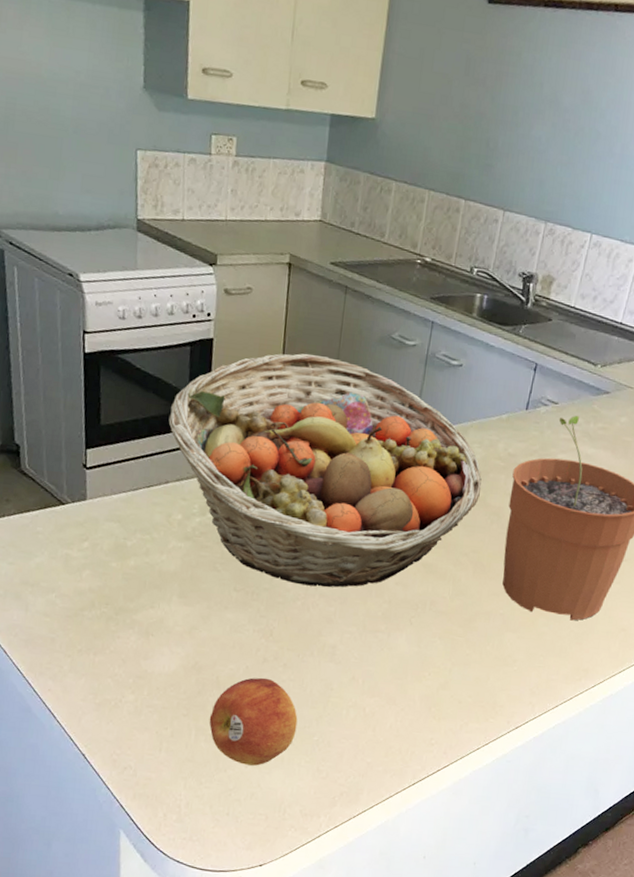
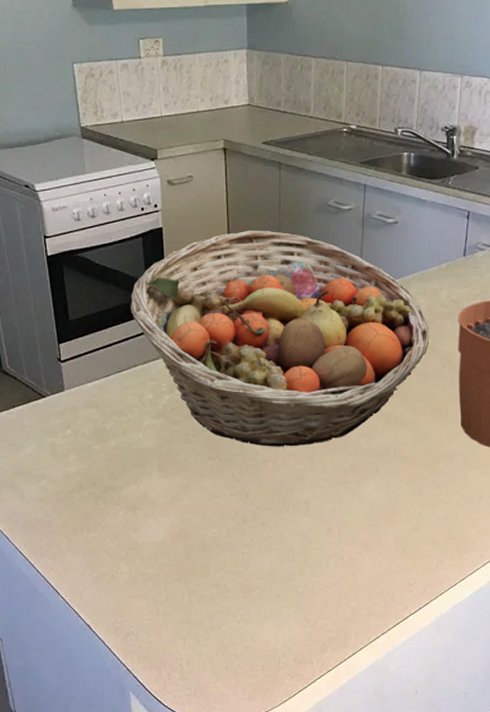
fruit: present [209,677,298,766] -> none [199,537,281,621]

